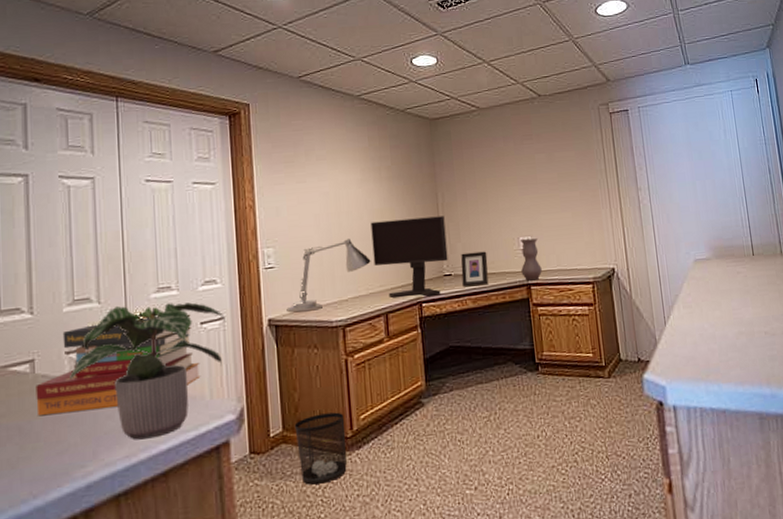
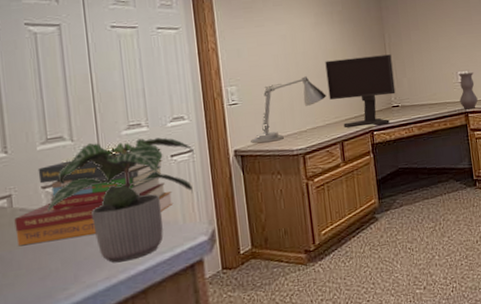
waste bin: present [294,412,347,485] -> none [262,229,311,294]
picture frame: present [461,251,489,287] -> none [407,84,432,117]

